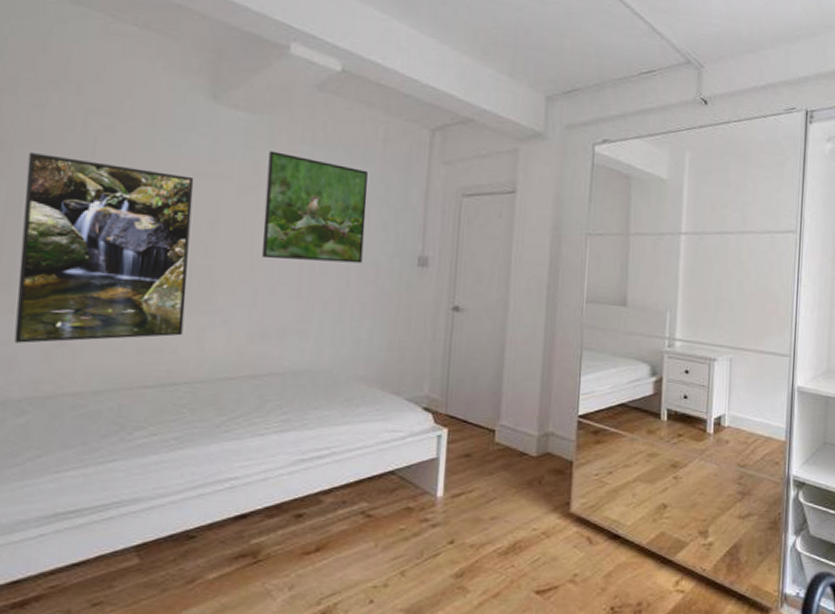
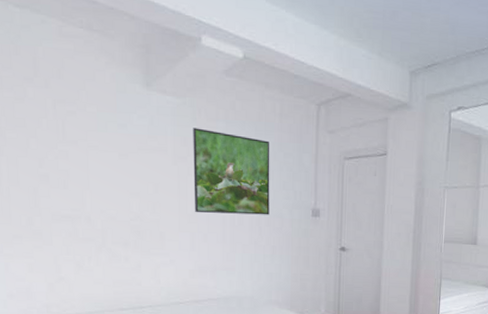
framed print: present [14,153,194,343] -> none [18,136,144,279]

